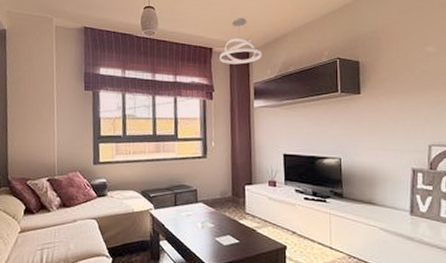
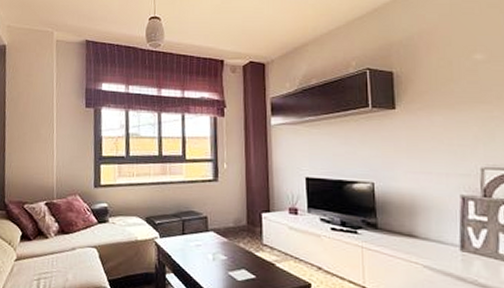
pendant light: present [219,17,262,65] -> none [231,26,280,78]

